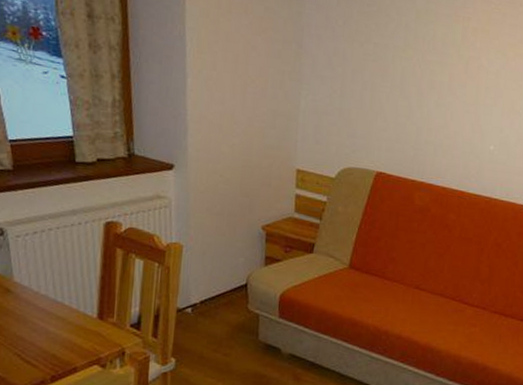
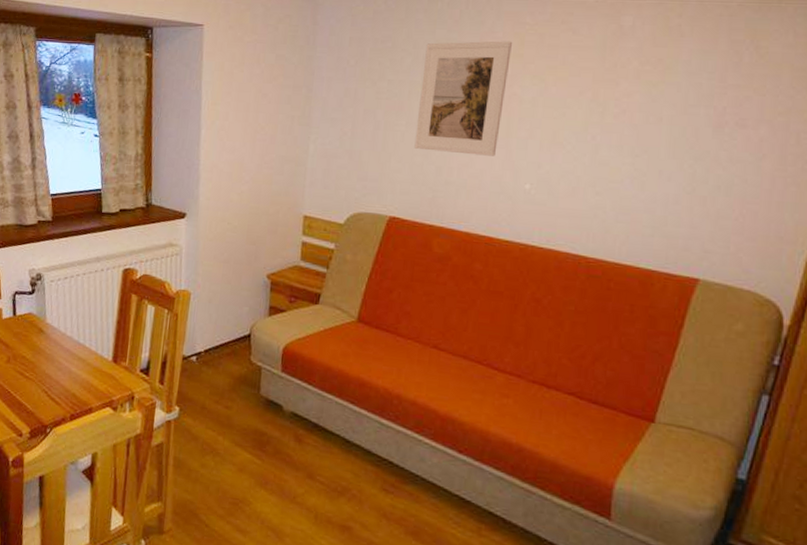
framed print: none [398,11,481,120] -> present [414,41,512,156]

